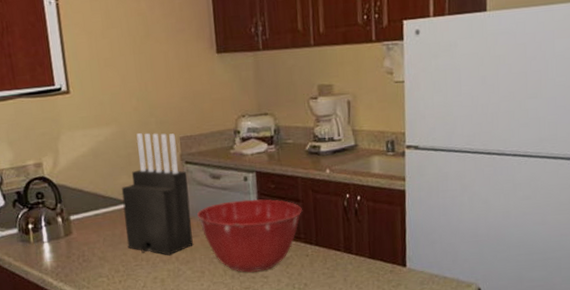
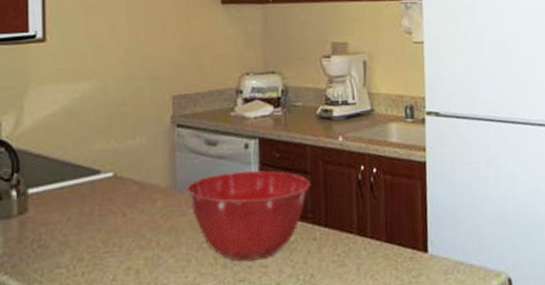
knife block: present [121,133,193,255] -> none [96,90,179,239]

